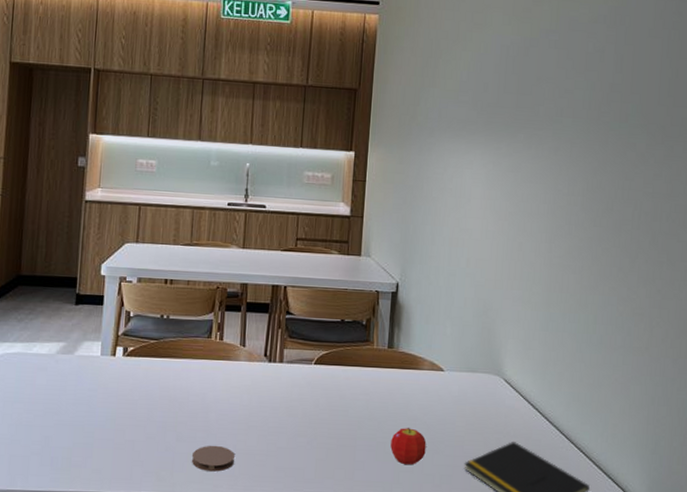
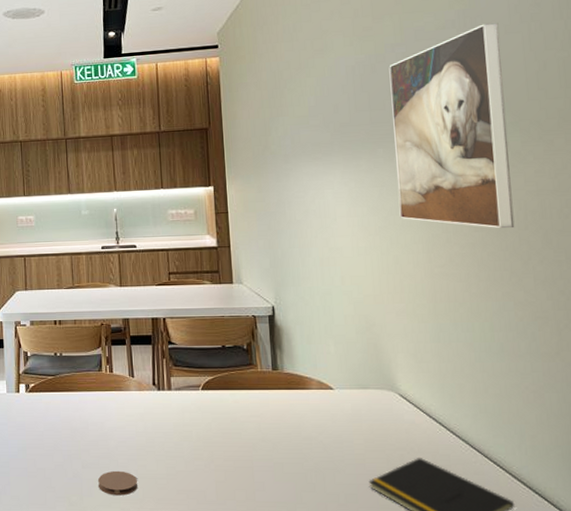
fruit: present [390,428,426,465] -> none [288,448,326,485]
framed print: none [529,24,644,227] -> present [389,23,515,229]

